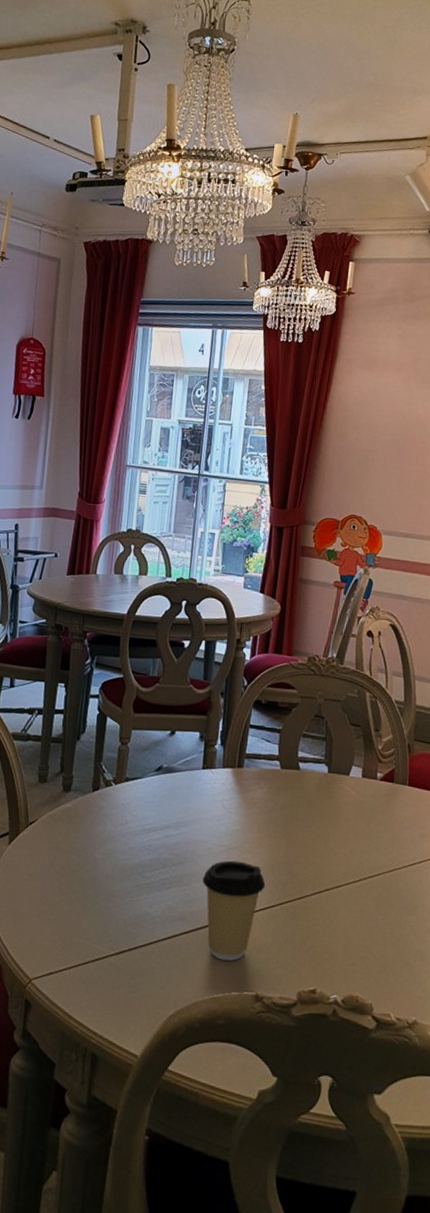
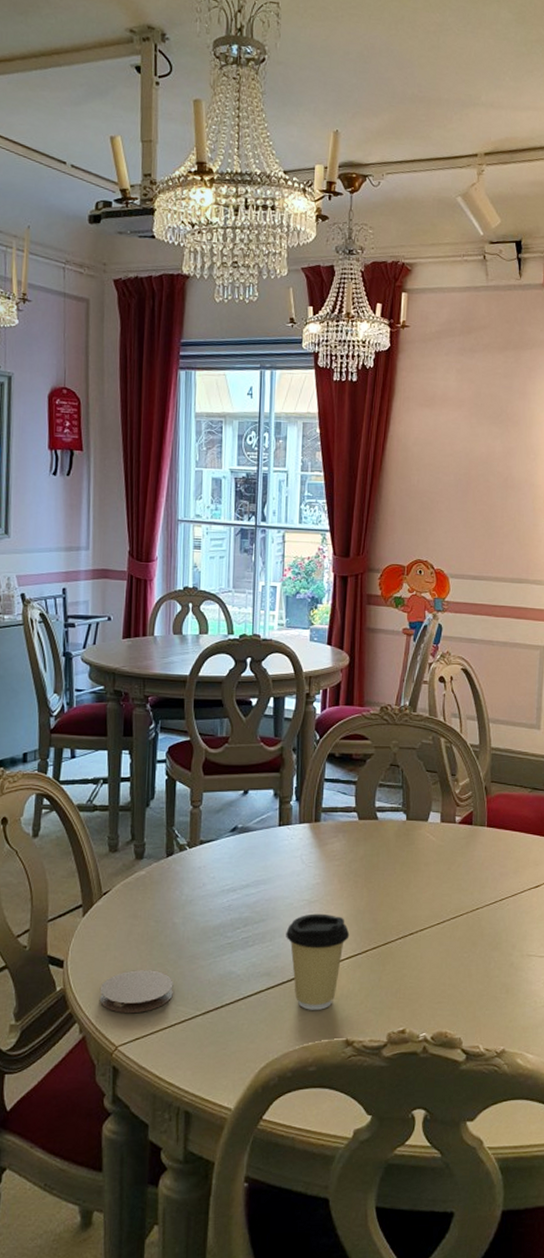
coaster: none [18,903,90,947] -> present [99,970,174,1013]

